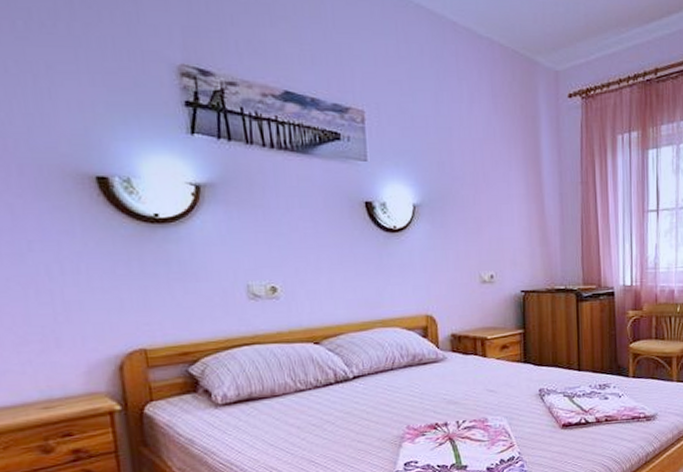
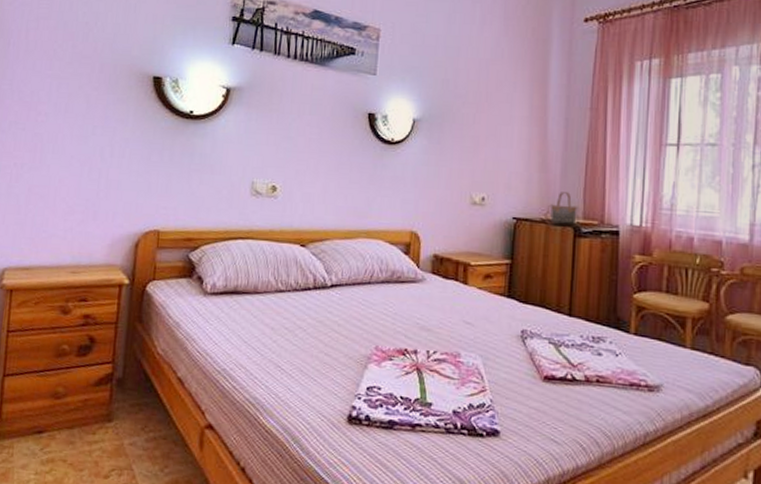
handbag: none [549,262,583,294] -> present [544,192,583,228]

